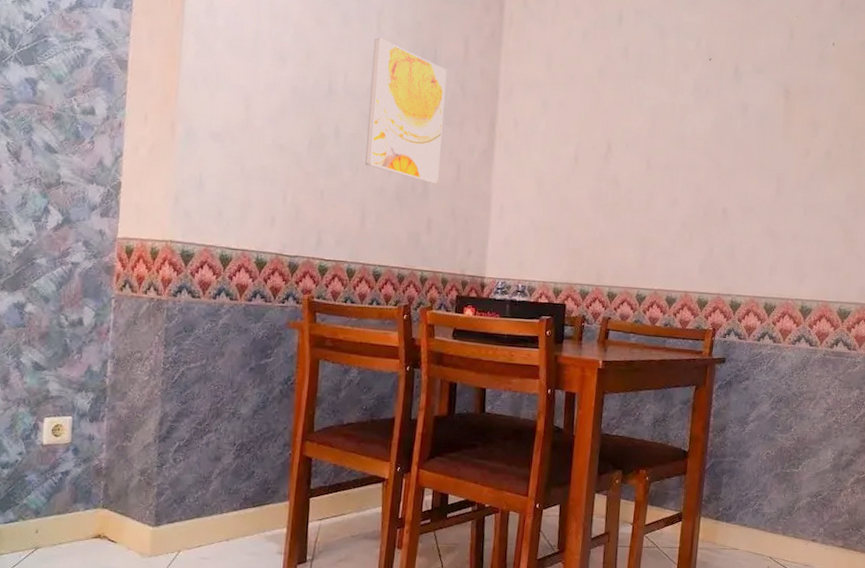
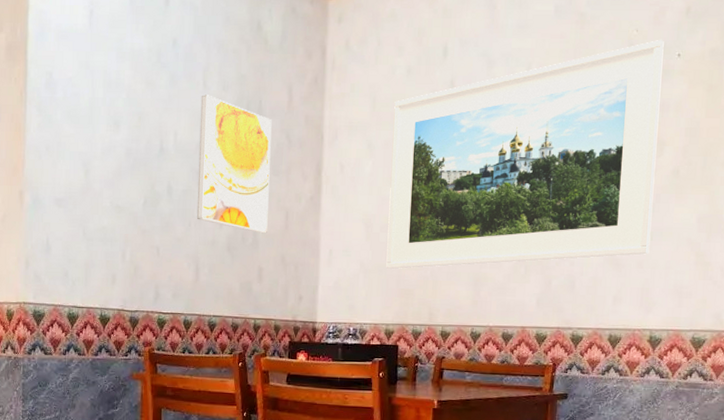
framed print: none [556,27,821,229] -> present [386,39,664,270]

